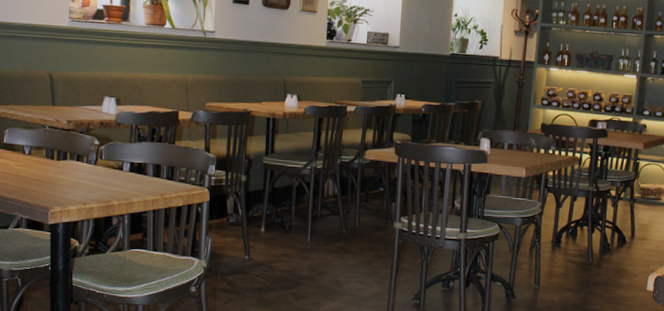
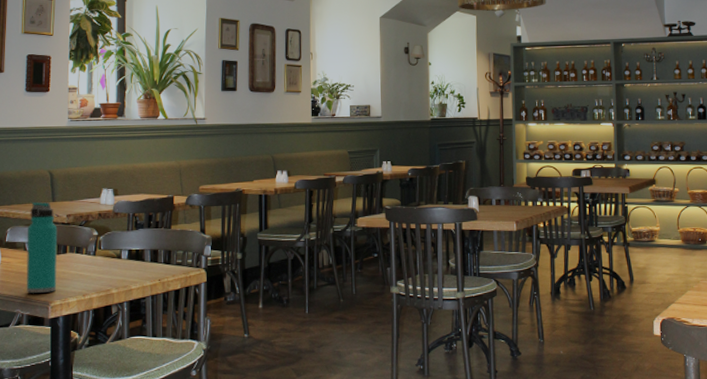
water bottle: none [25,104,58,198] -> present [26,201,58,293]

